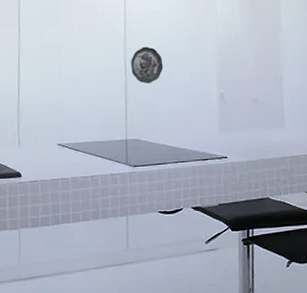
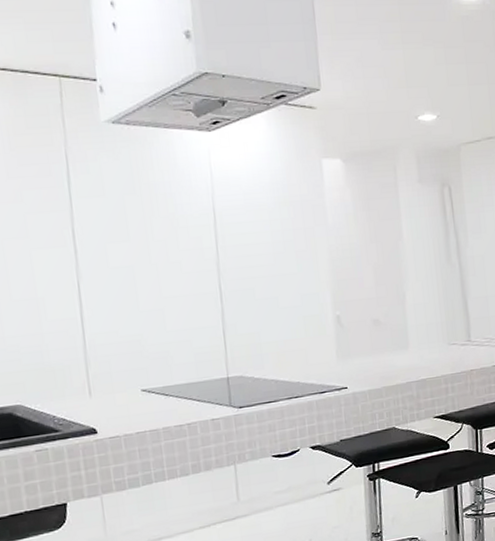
decorative plate: present [131,46,163,83] -> none [227,265,268,310]

